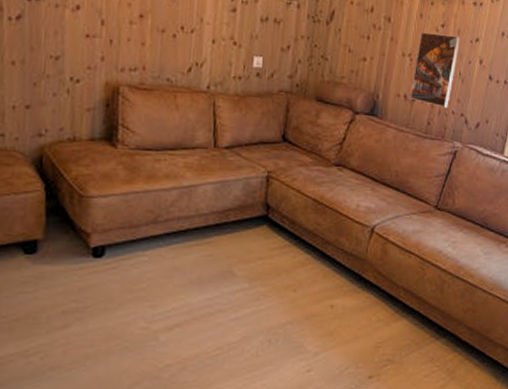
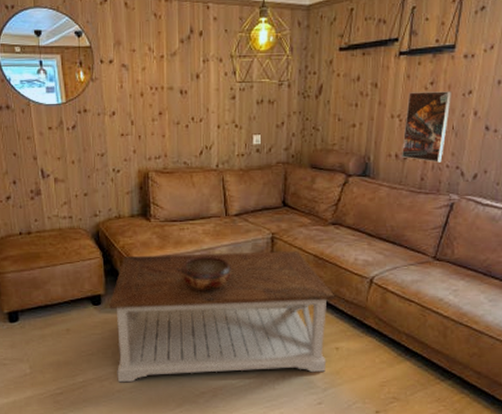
coffee table: none [49,190,334,358] -> present [109,251,335,383]
decorative bowl: none [151,194,216,238] -> present [180,256,231,291]

